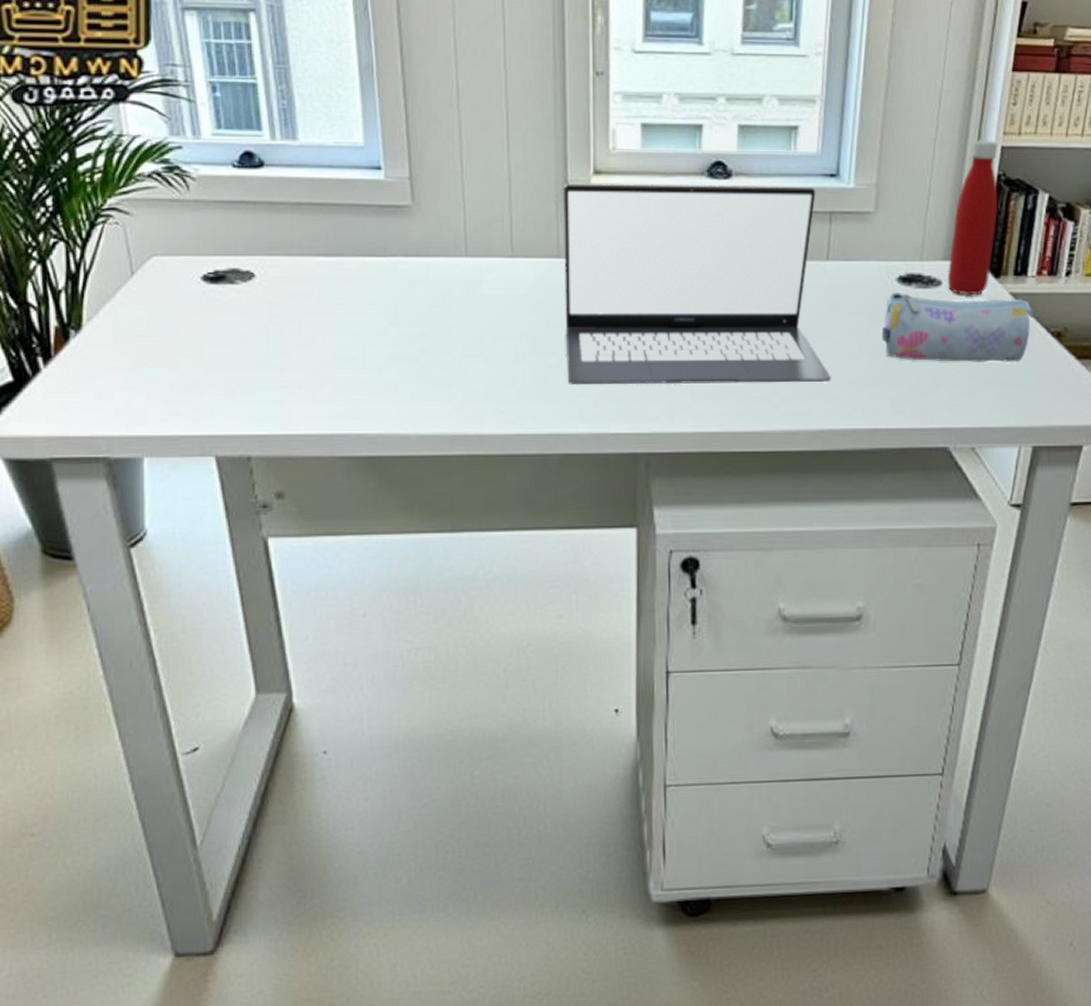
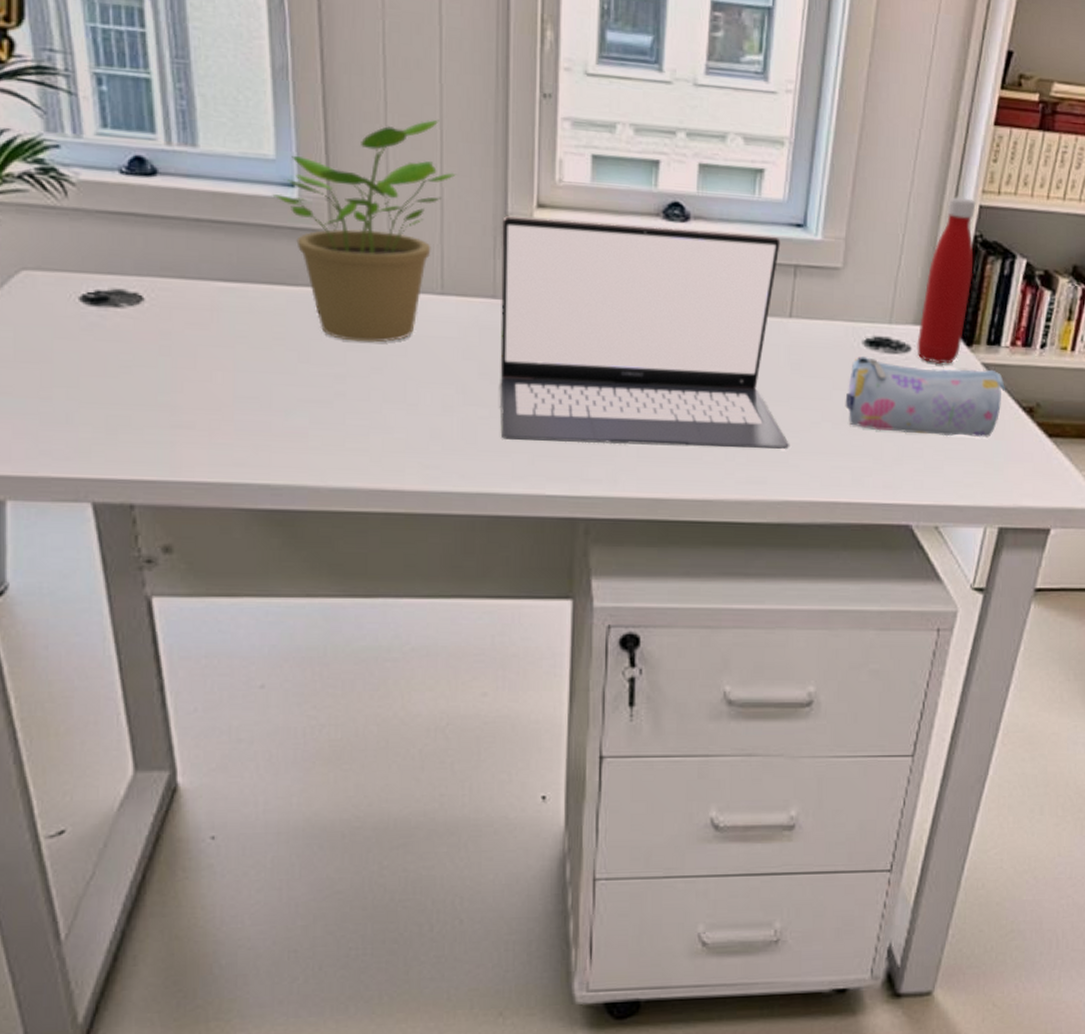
potted plant: none [362,101,521,303] -> present [272,119,456,343]

